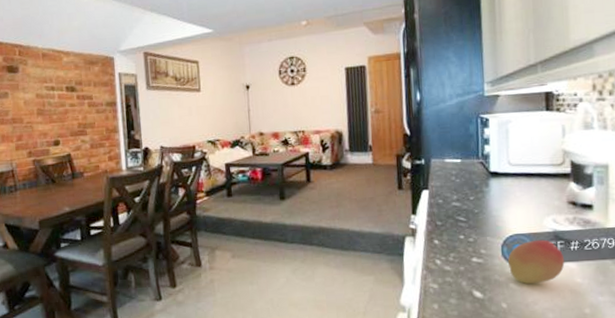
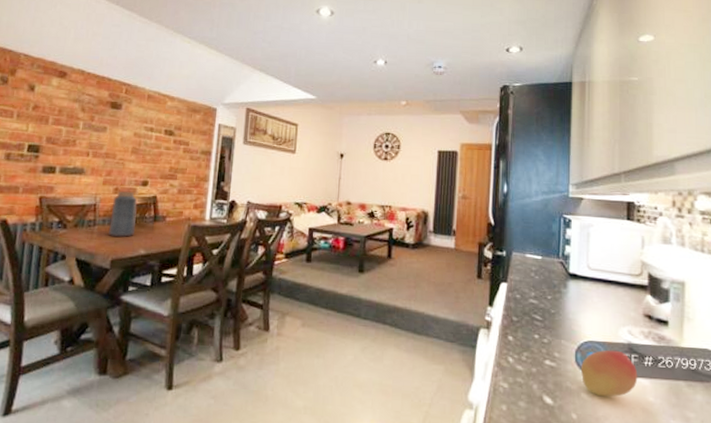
vase: none [29,152,57,199] -> present [108,190,138,238]

